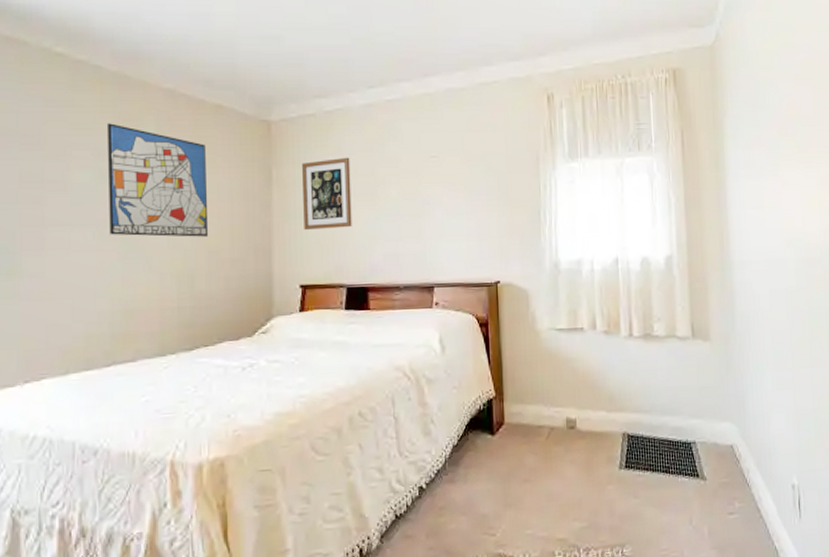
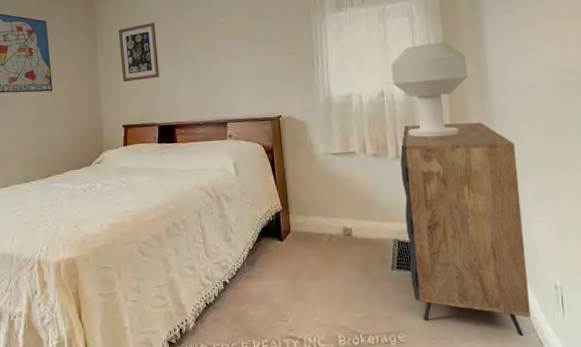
table lamp: none [627,205,709,314] -> present [391,42,467,137]
dresser: none [634,298,766,545] -> present [400,122,530,337]

